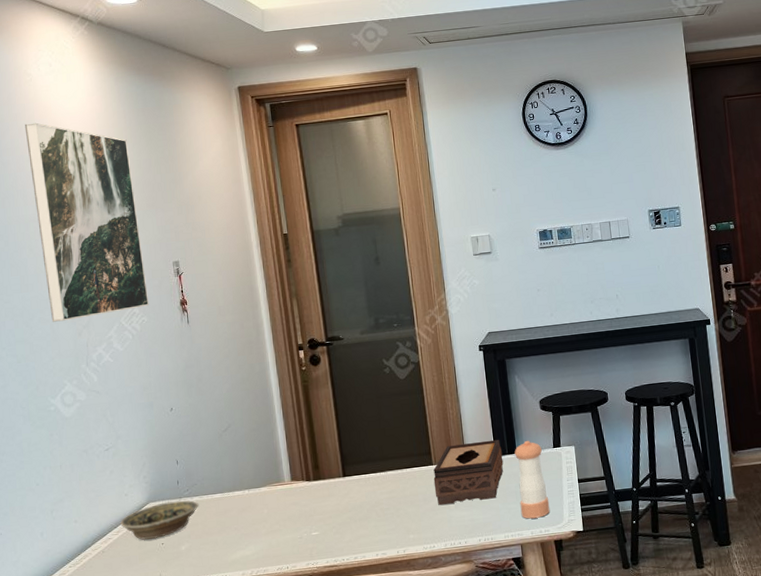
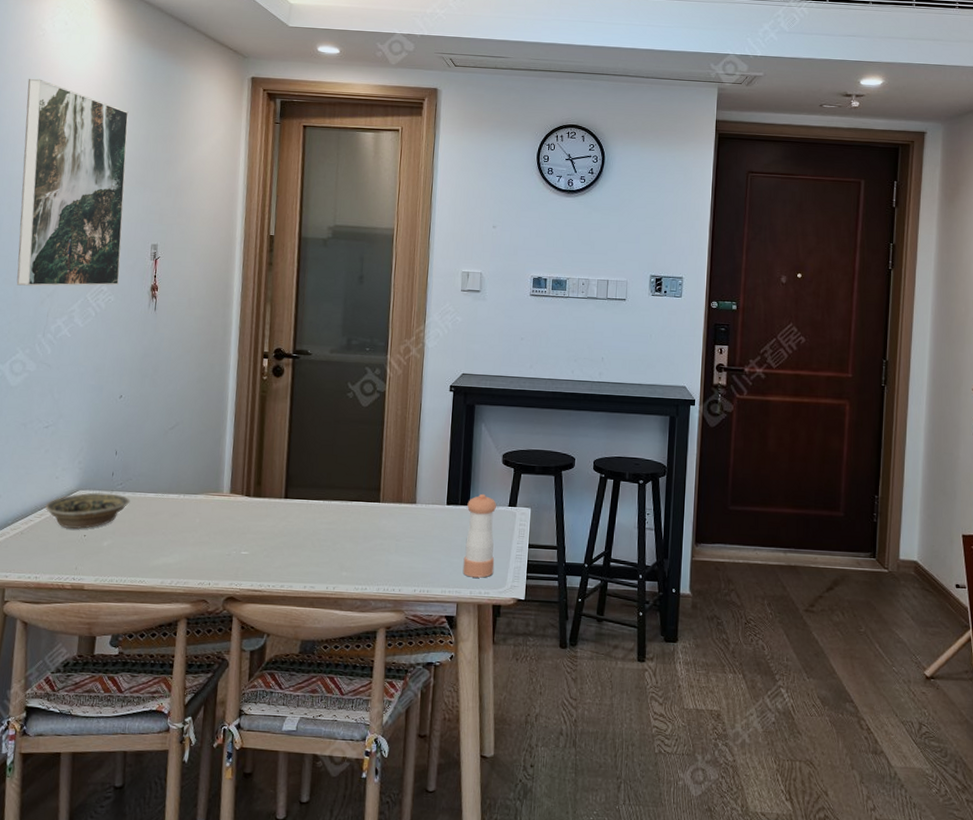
tissue box: present [433,439,504,505] -> none [377,485,455,549]

